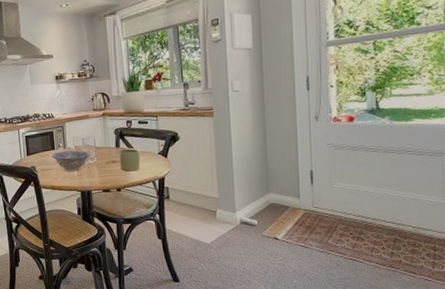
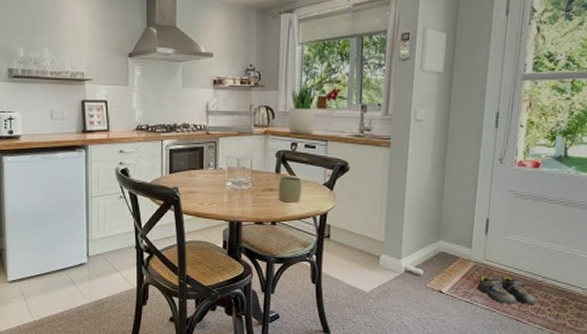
dish rack: none [51,91,94,121] -> present [204,102,255,135]
bowl: present [51,150,91,172] -> none [198,172,246,198]
shoe: none [310,220,370,245] -> present [477,275,537,304]

